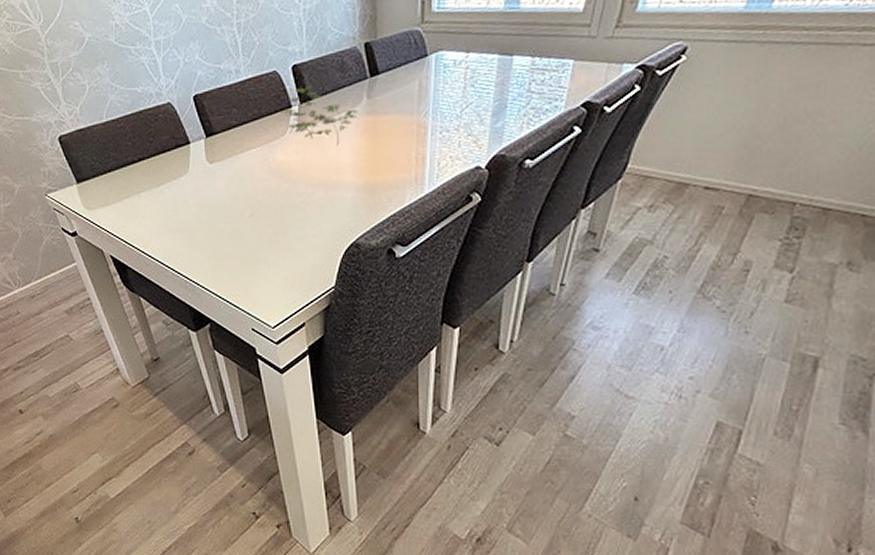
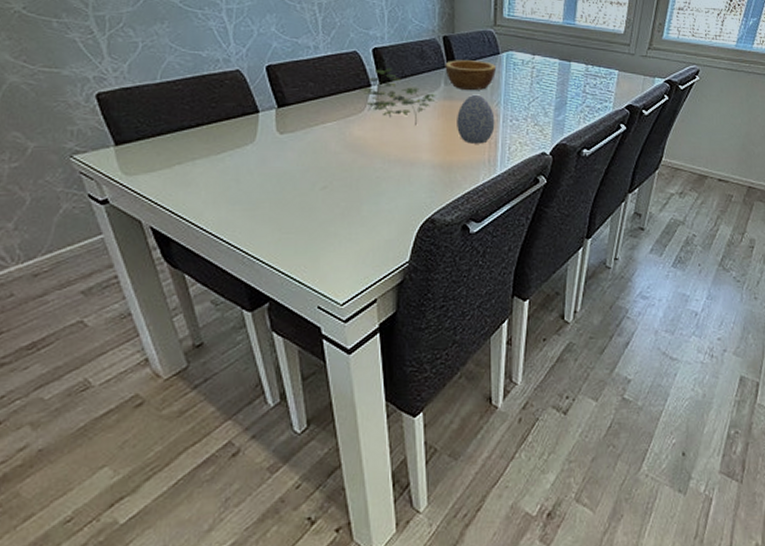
bowl: none [367,66,423,102] -> present [445,60,496,90]
decorative egg: none [381,105,423,162] -> present [457,94,495,144]

